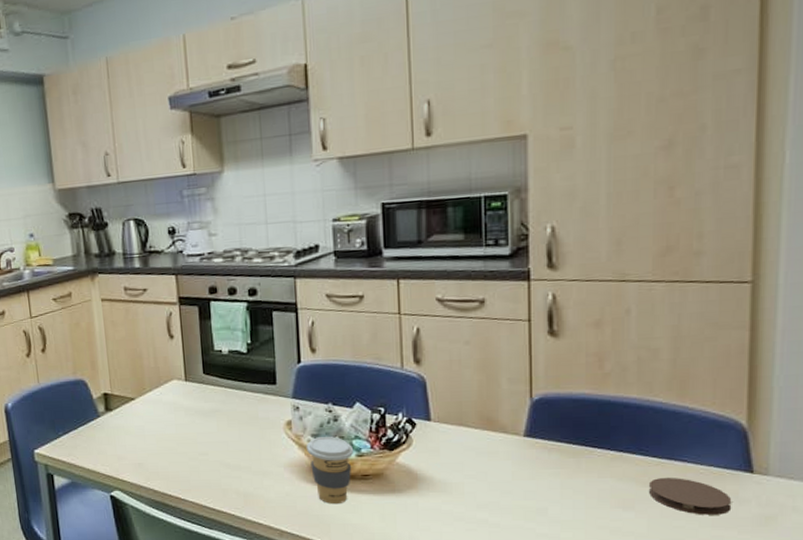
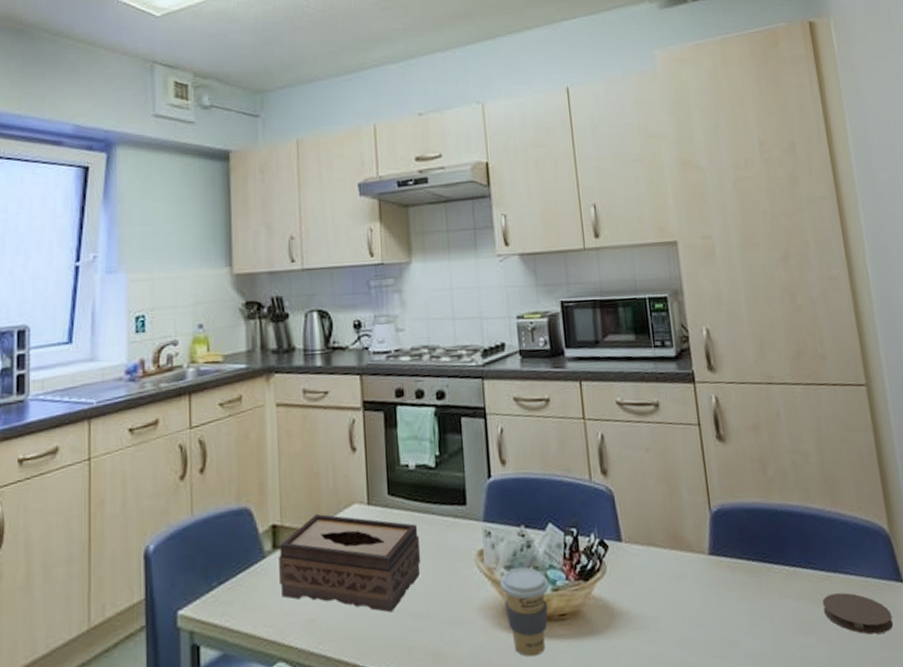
tissue box: none [111,386,234,463] -> present [279,513,421,613]

